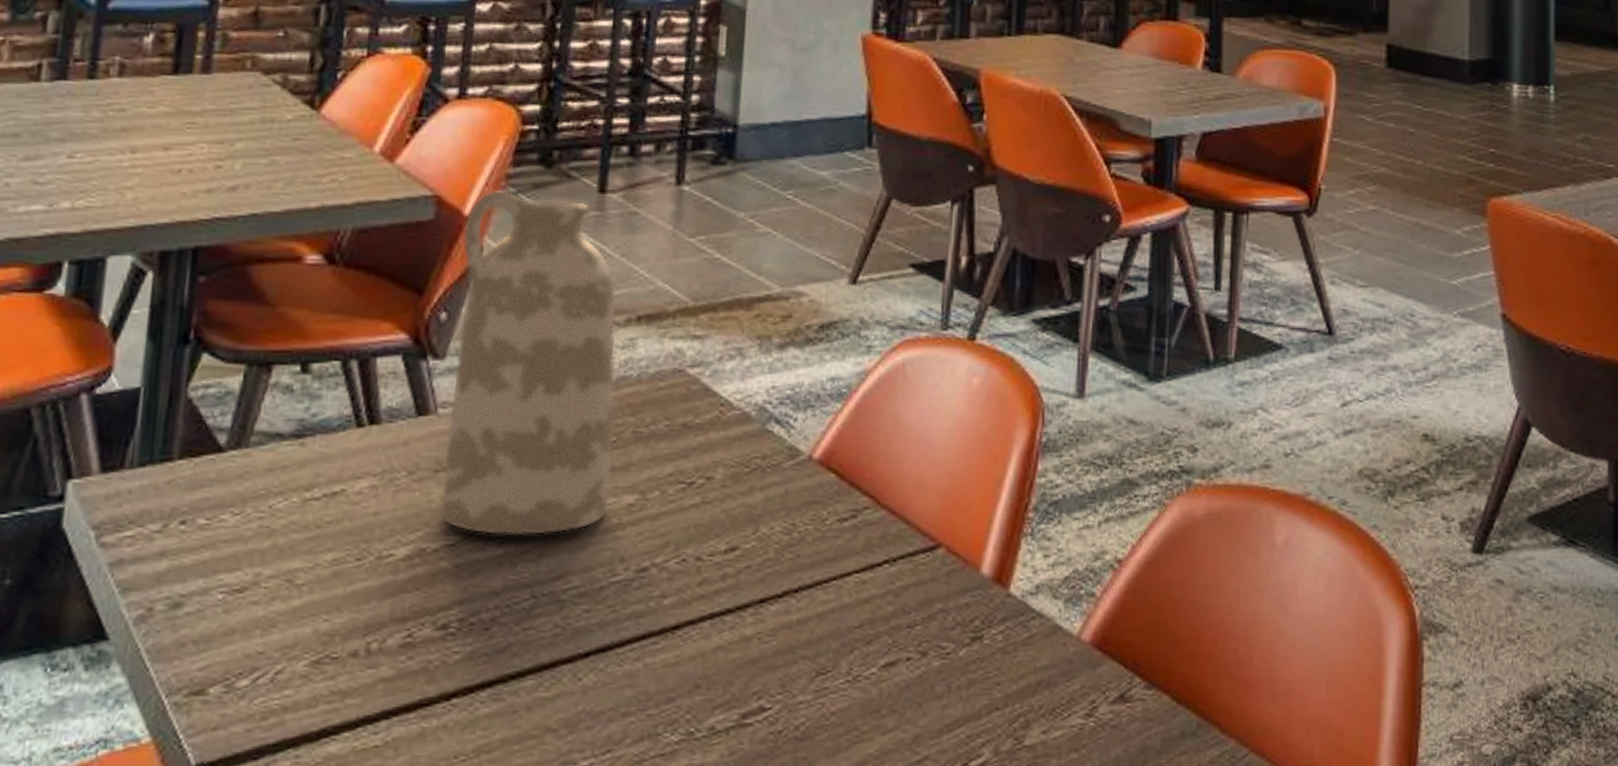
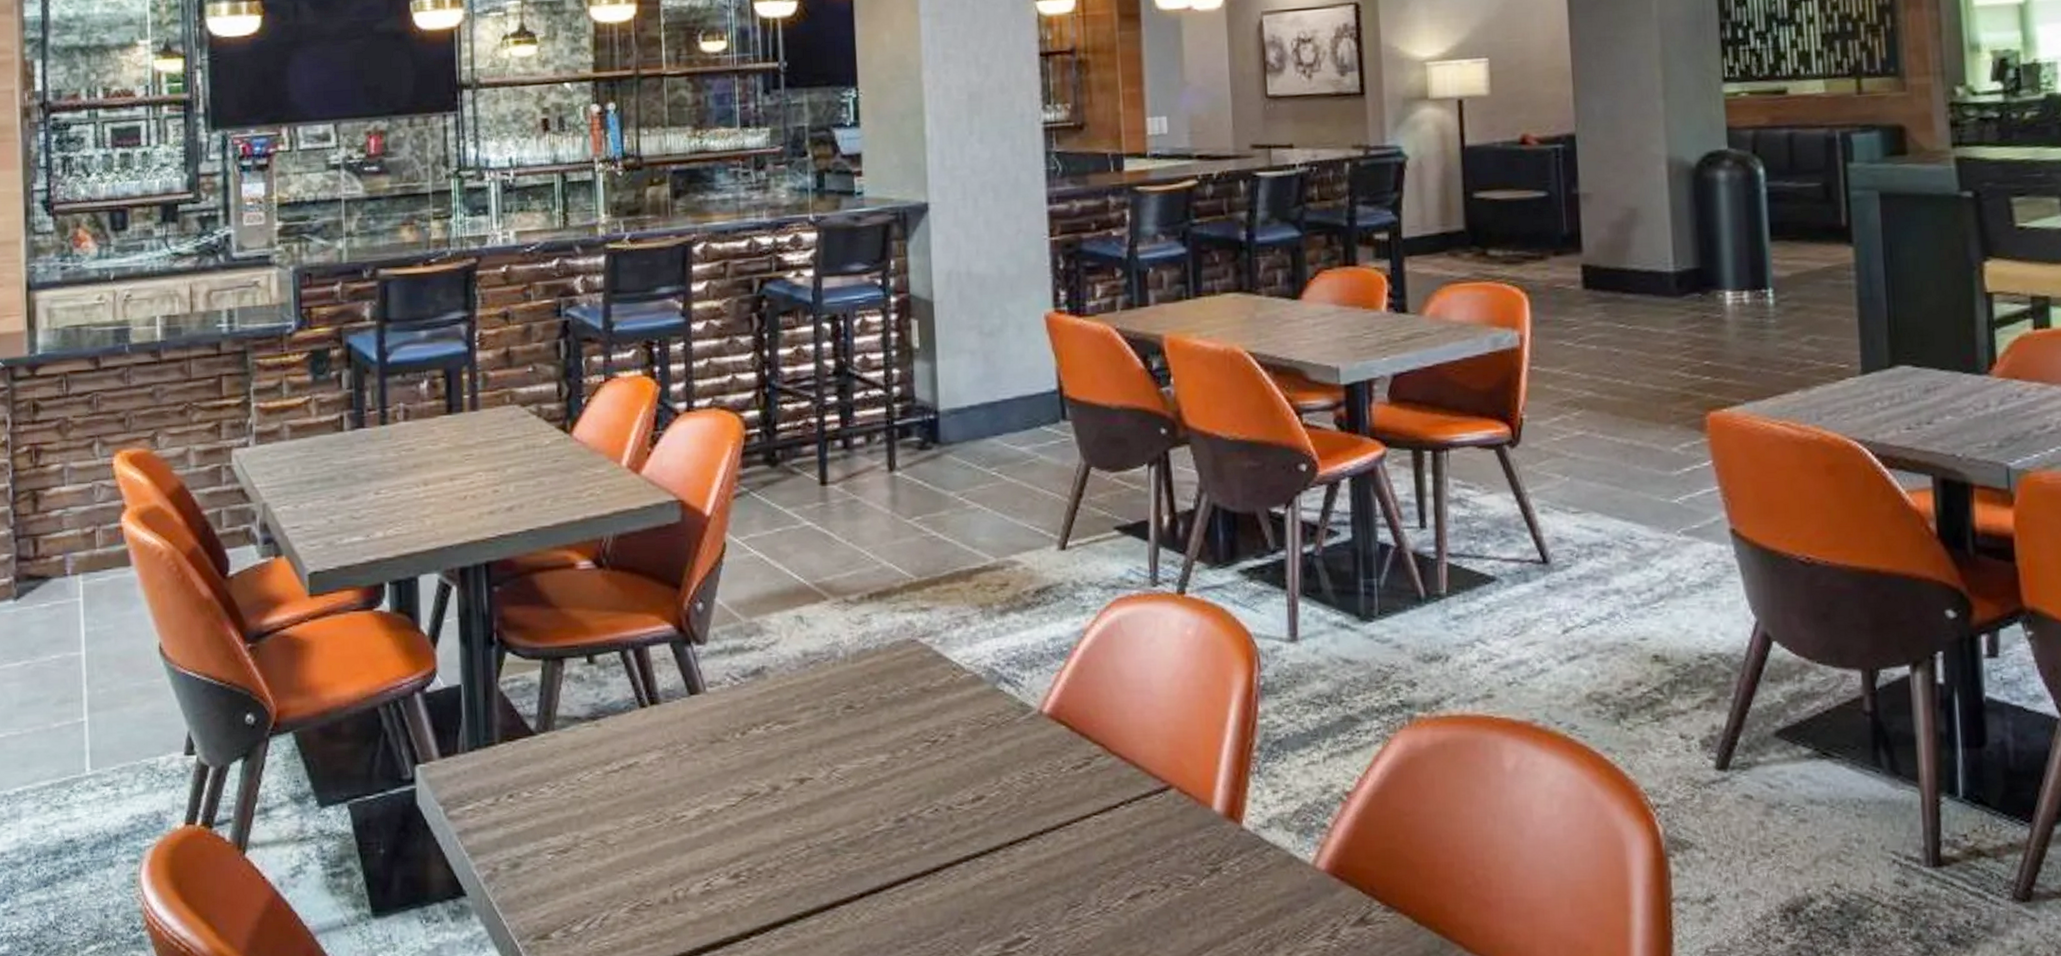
vase: present [439,189,617,536] -> none [706,490,865,796]

